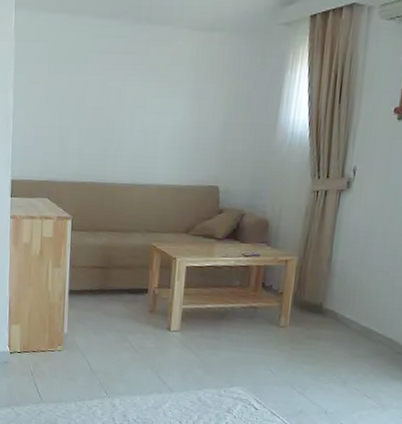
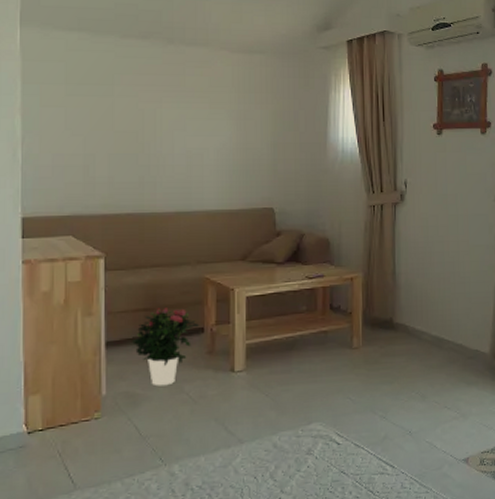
potted flower: none [89,267,144,334] -> present [132,308,199,387]

